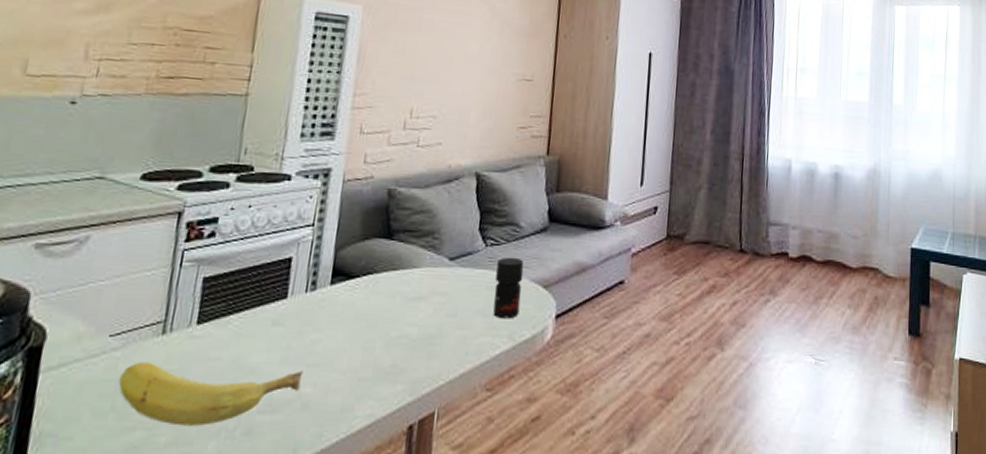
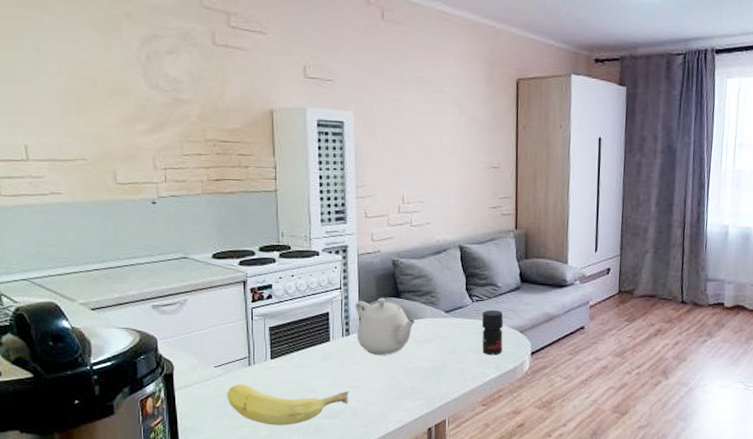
teapot: none [325,238,409,318] -> present [355,297,416,355]

